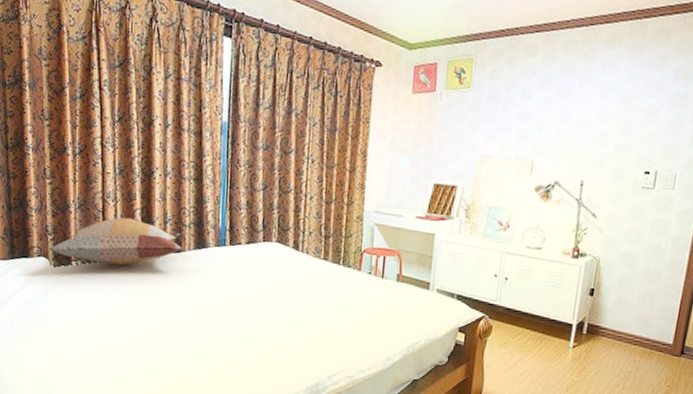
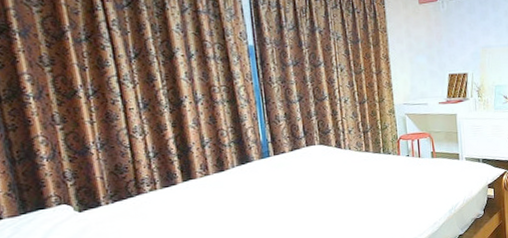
decorative pillow: present [48,217,183,266] -> none [69,148,226,199]

